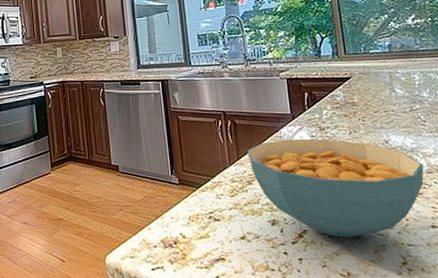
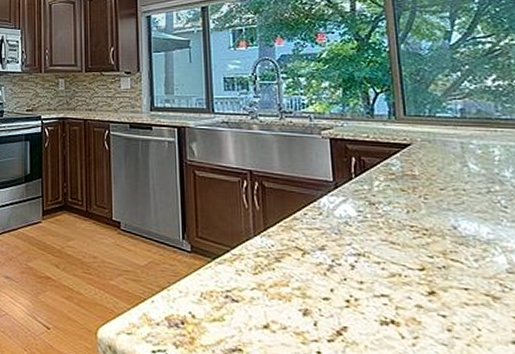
cereal bowl: present [247,138,424,238] -> none [276,211,504,343]

